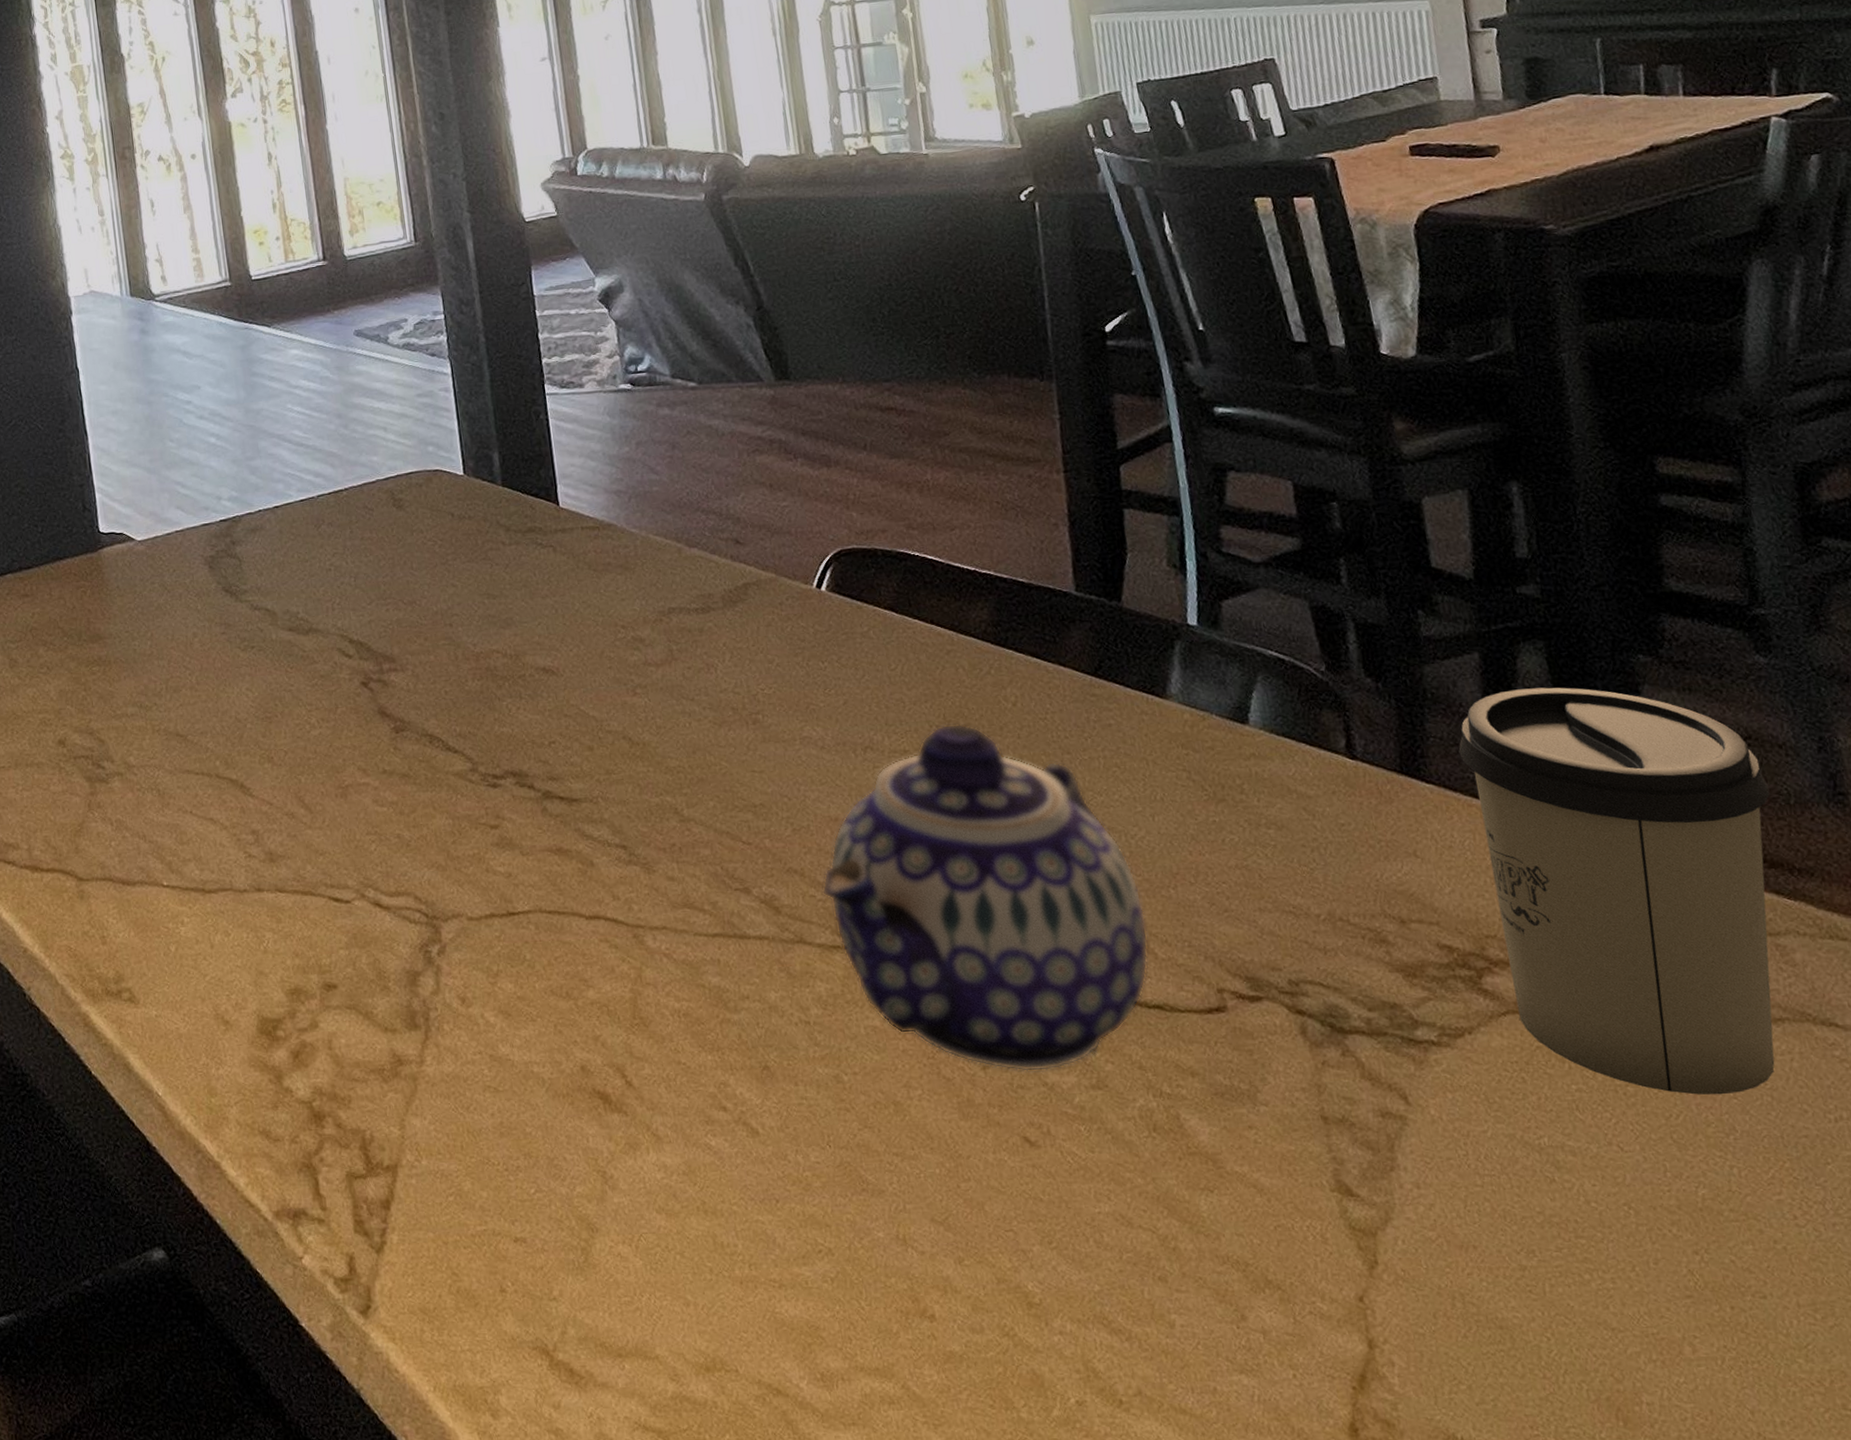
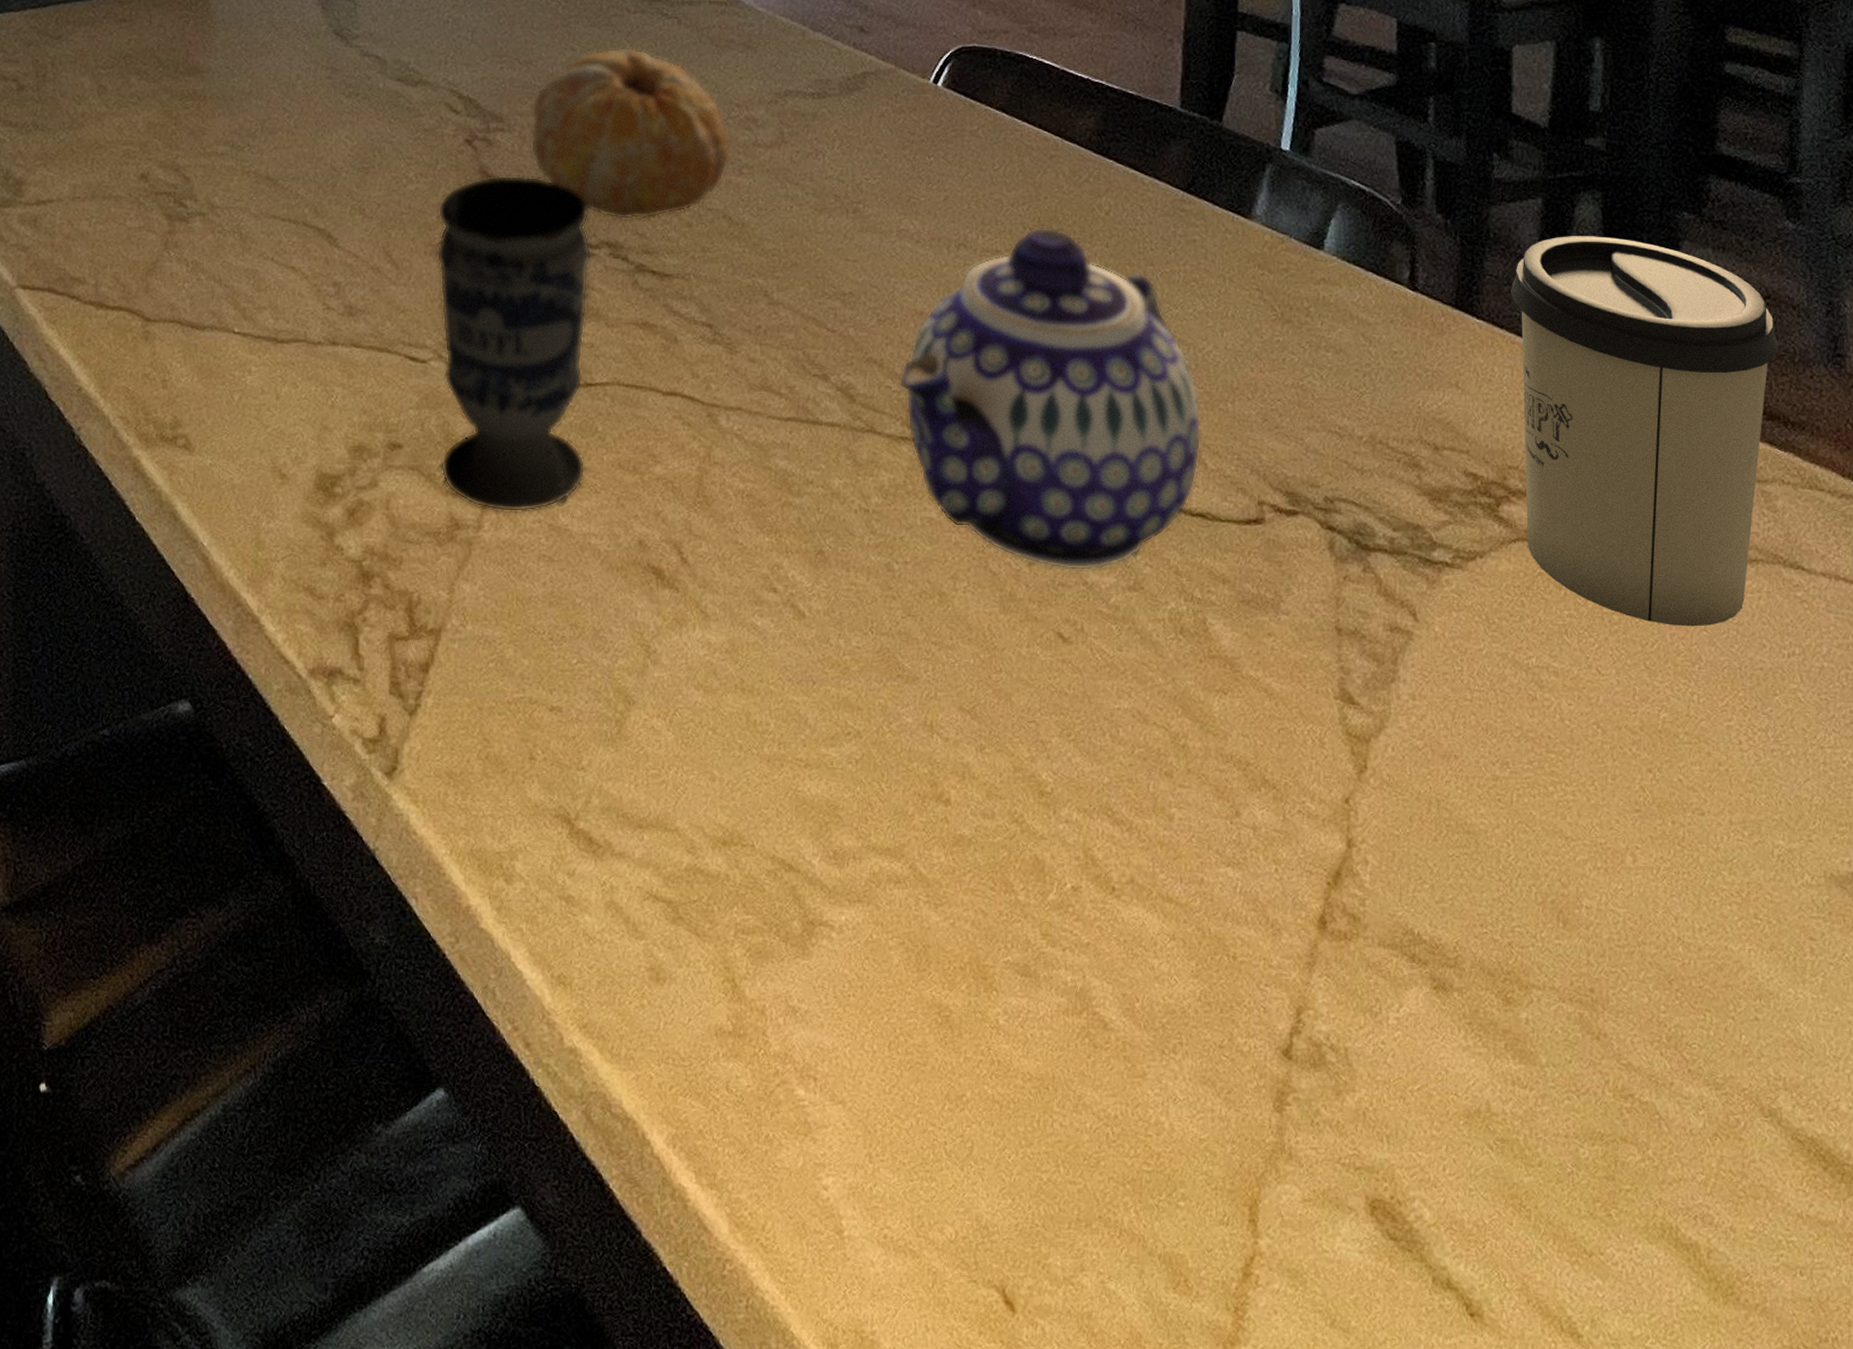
cup: none [342,712,520,1046] -> present [436,175,592,512]
fruit: none [421,579,623,749] -> present [530,47,732,220]

